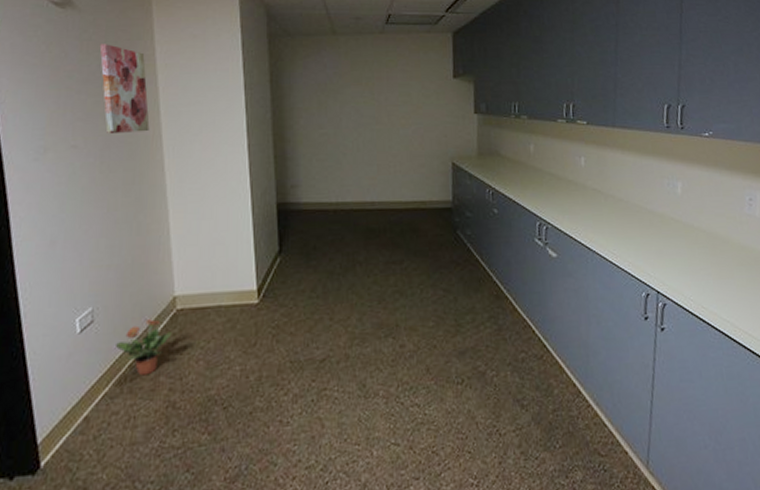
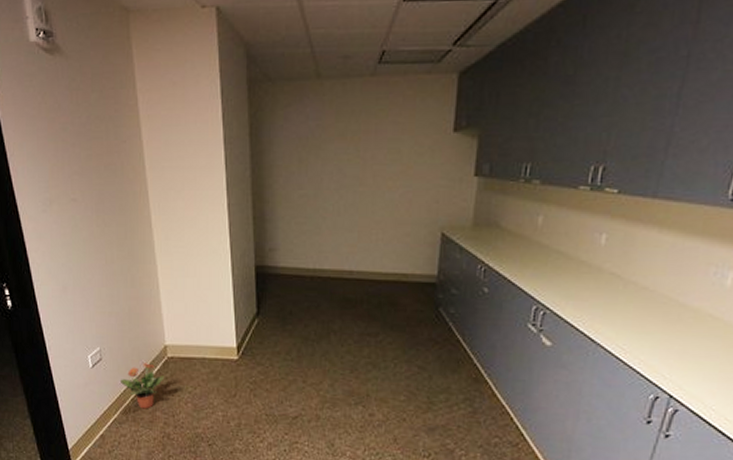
wall art: present [99,44,150,135] -> none [87,93,137,189]

